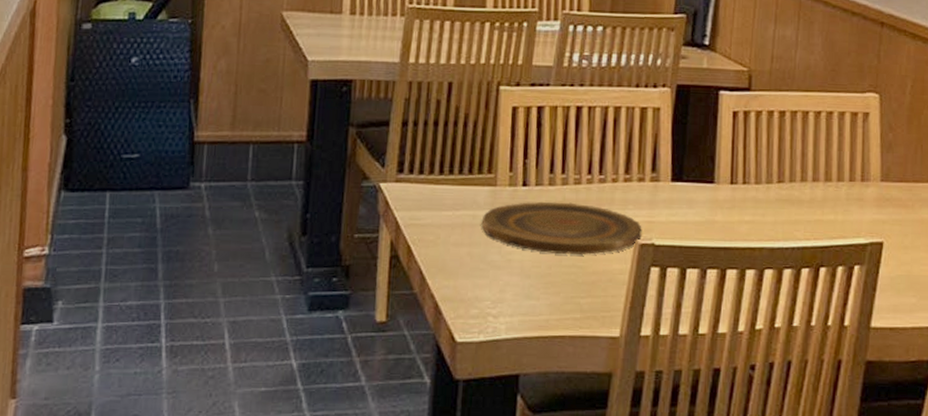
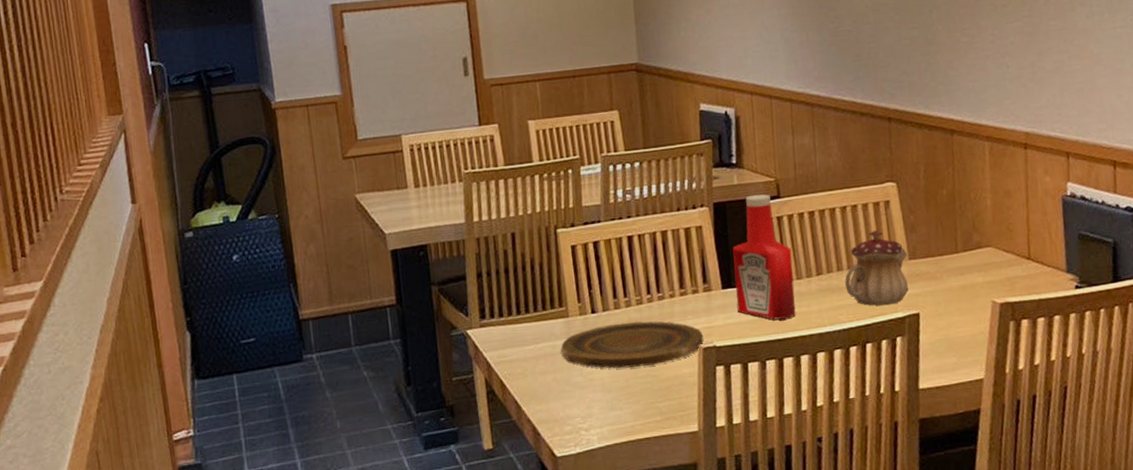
ketchup bottle: none [684,82,754,225] -> present [732,194,796,320]
teapot: none [807,143,880,228] -> present [845,230,909,306]

